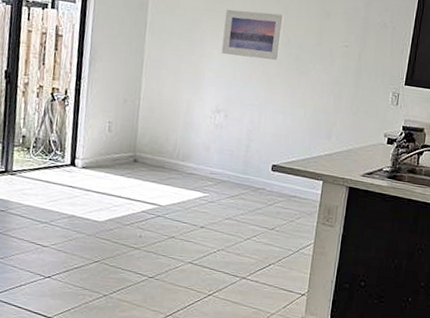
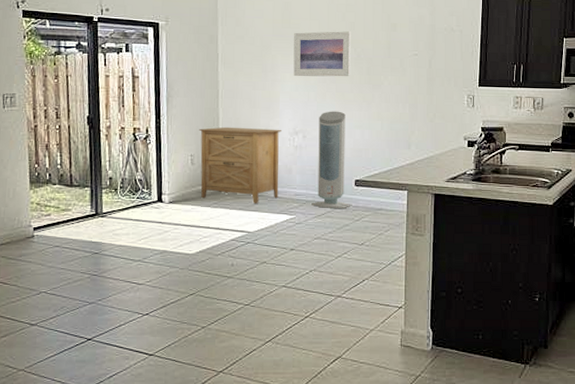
cabinet: none [115,95,204,179] -> present [199,126,281,204]
air purifier: none [226,93,270,192] -> present [311,111,350,208]

